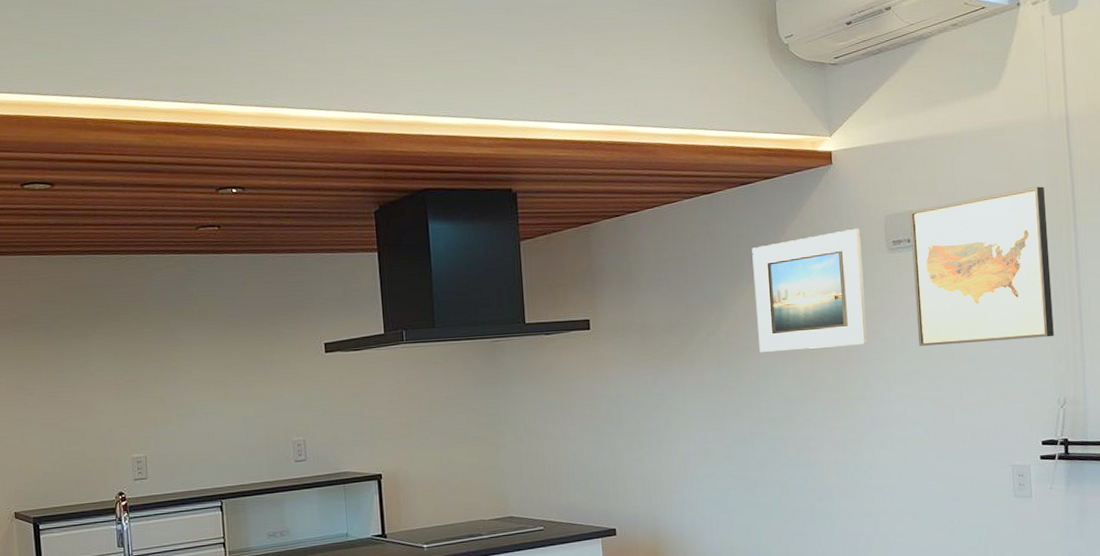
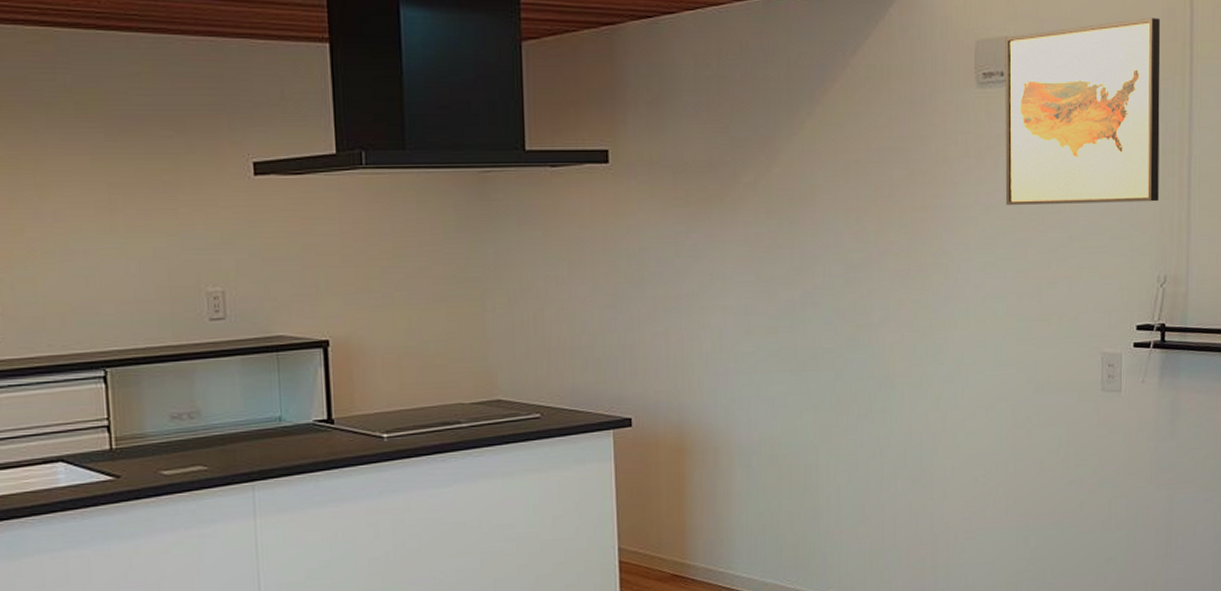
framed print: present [752,228,868,353] -> none [815,54,947,204]

